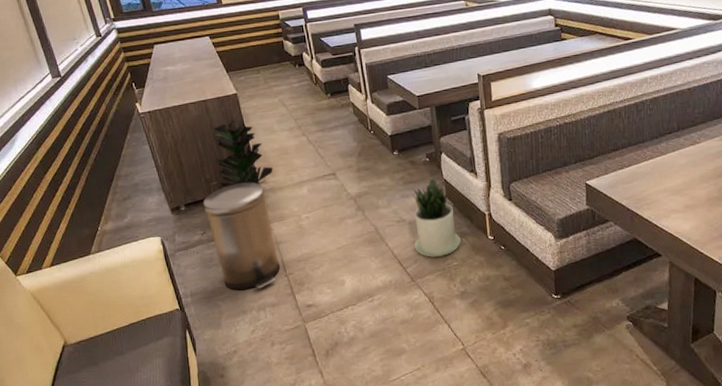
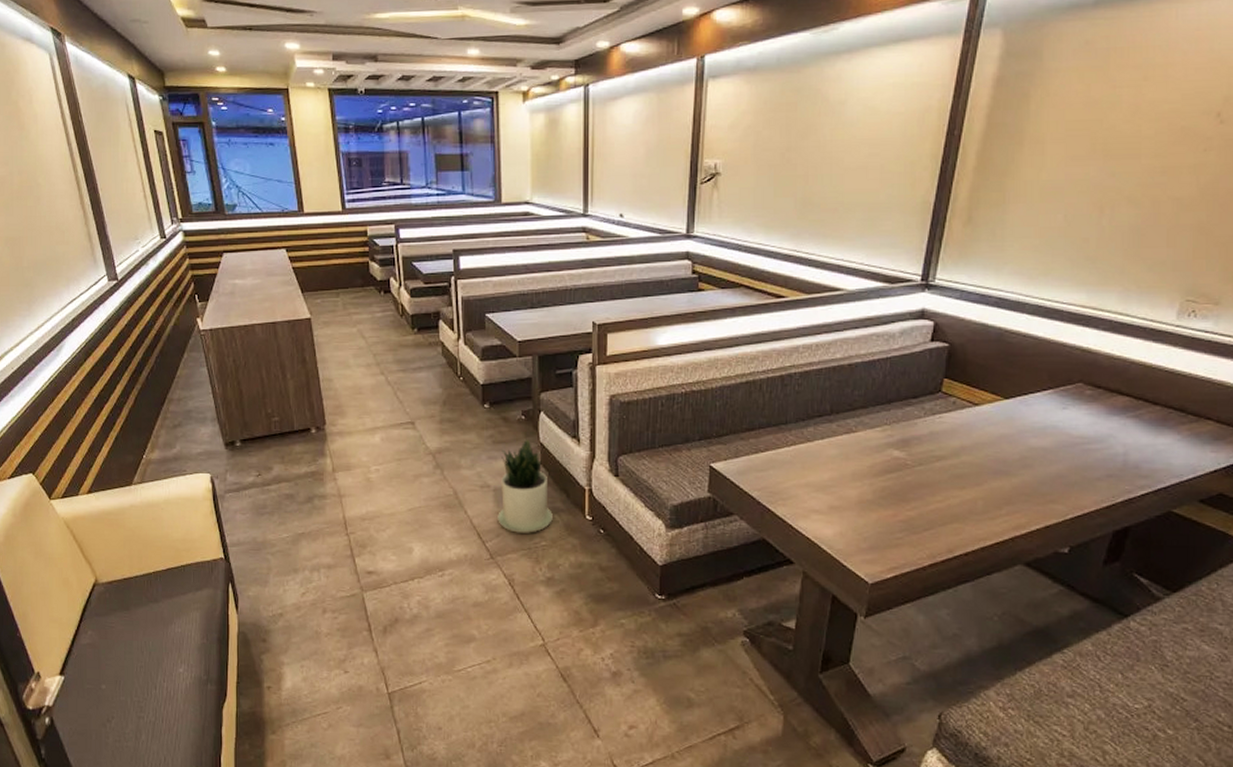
pedal bin: present [203,182,280,291] -> none [261,422,340,546]
potted plant: present [213,122,273,189] -> none [279,351,344,427]

